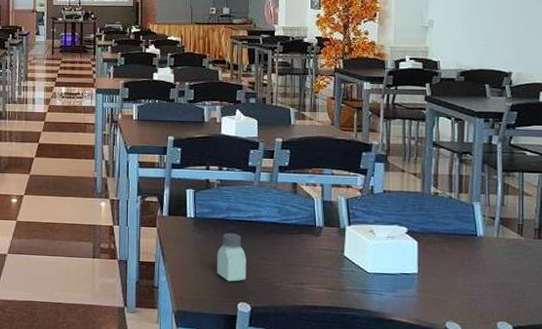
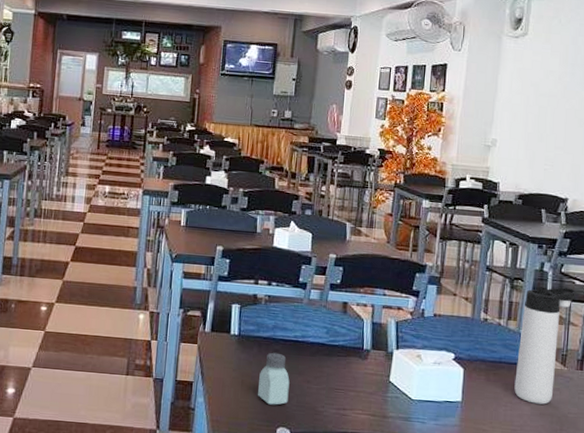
thermos bottle: none [471,159,528,274] -> present [514,286,577,405]

